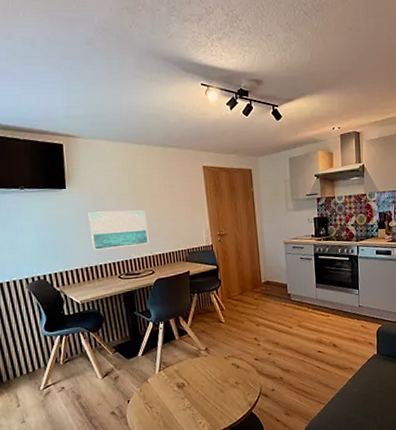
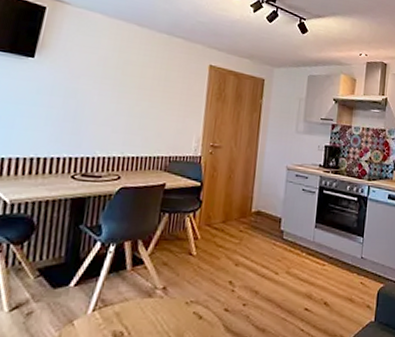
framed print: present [88,210,149,250] -> none [47,91,128,142]

